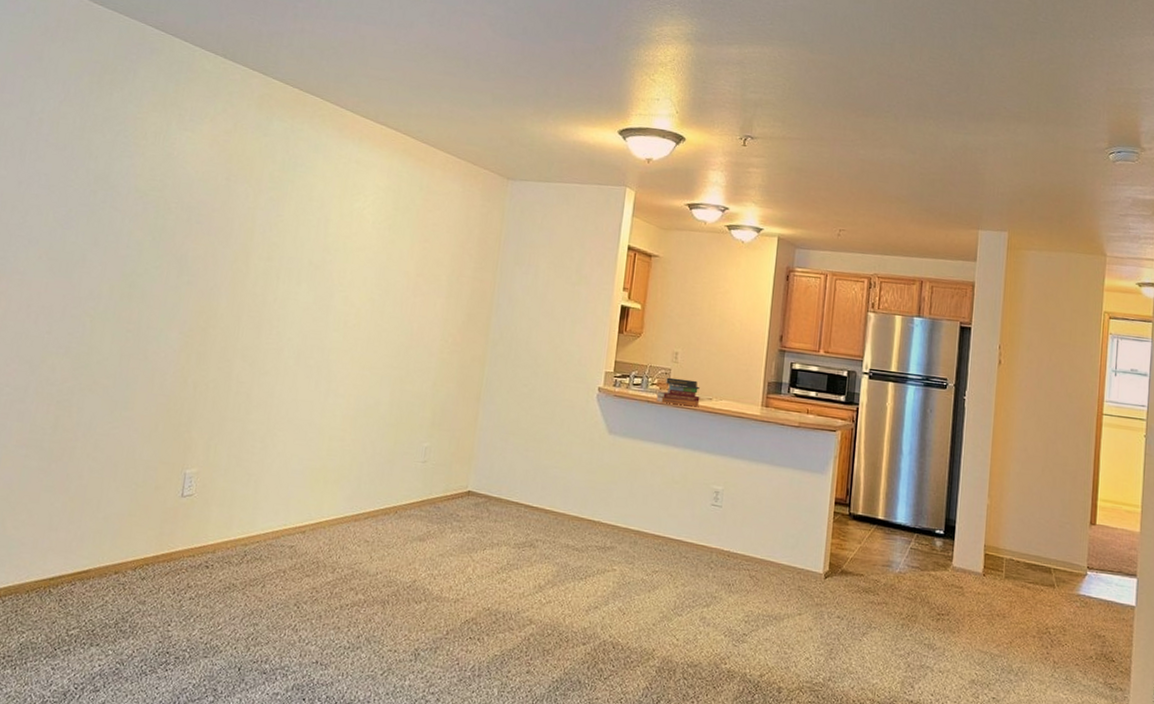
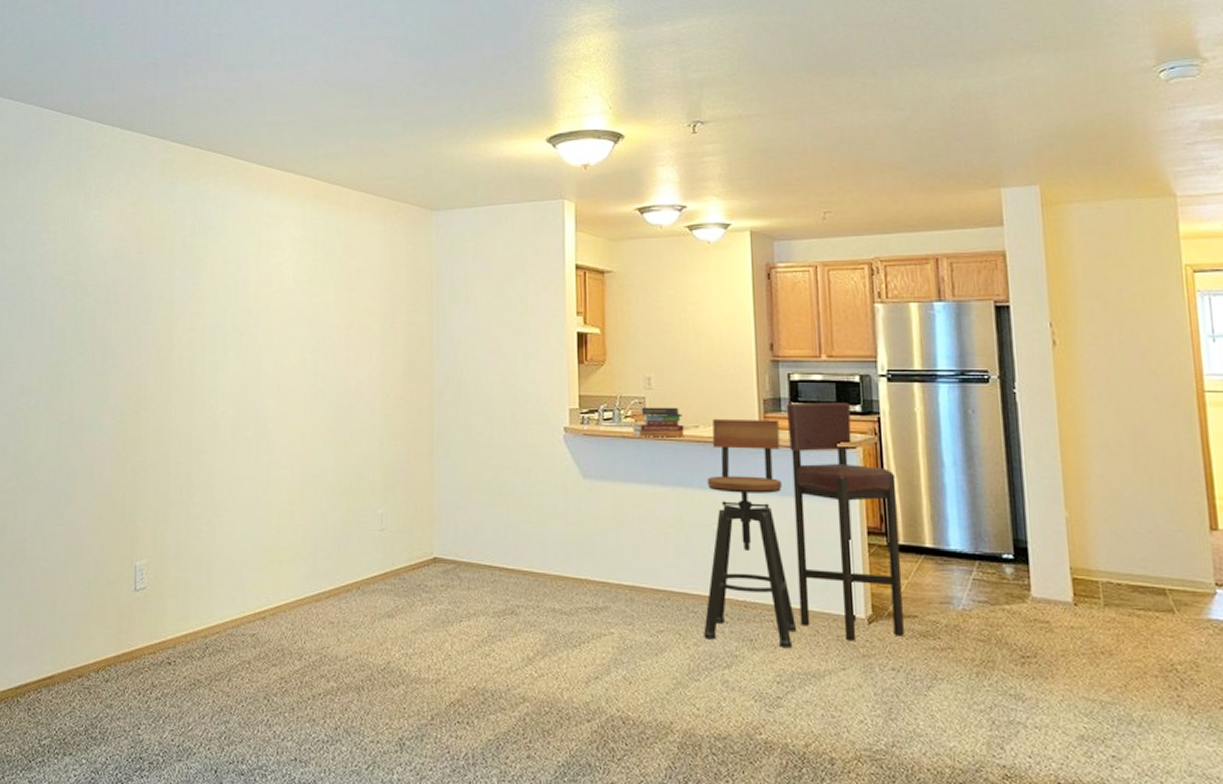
bar stool: none [691,394,778,594] -> present [703,419,797,649]
bar stool: none [771,387,864,592] -> present [786,403,904,641]

